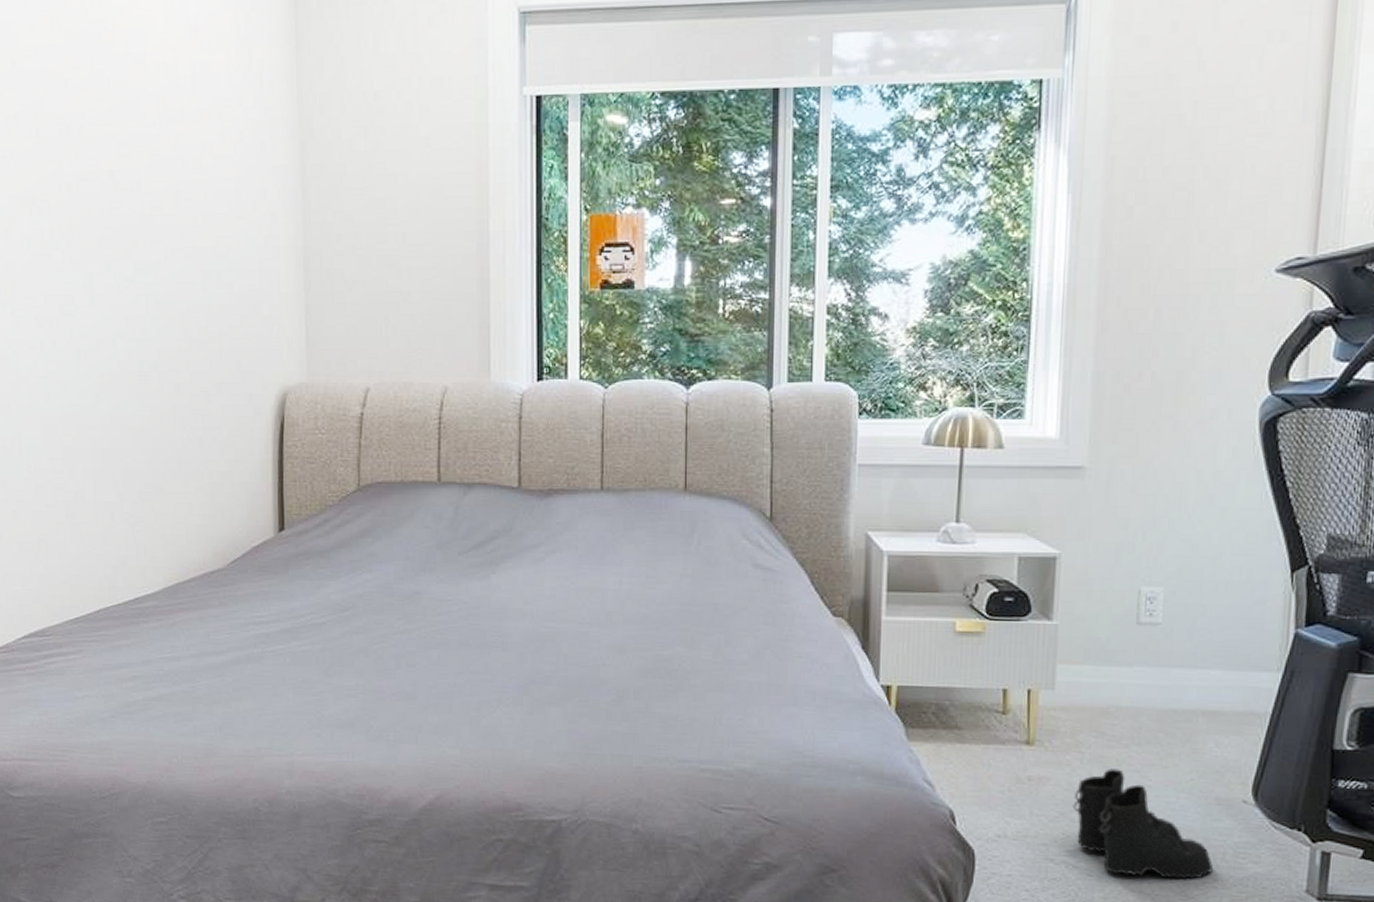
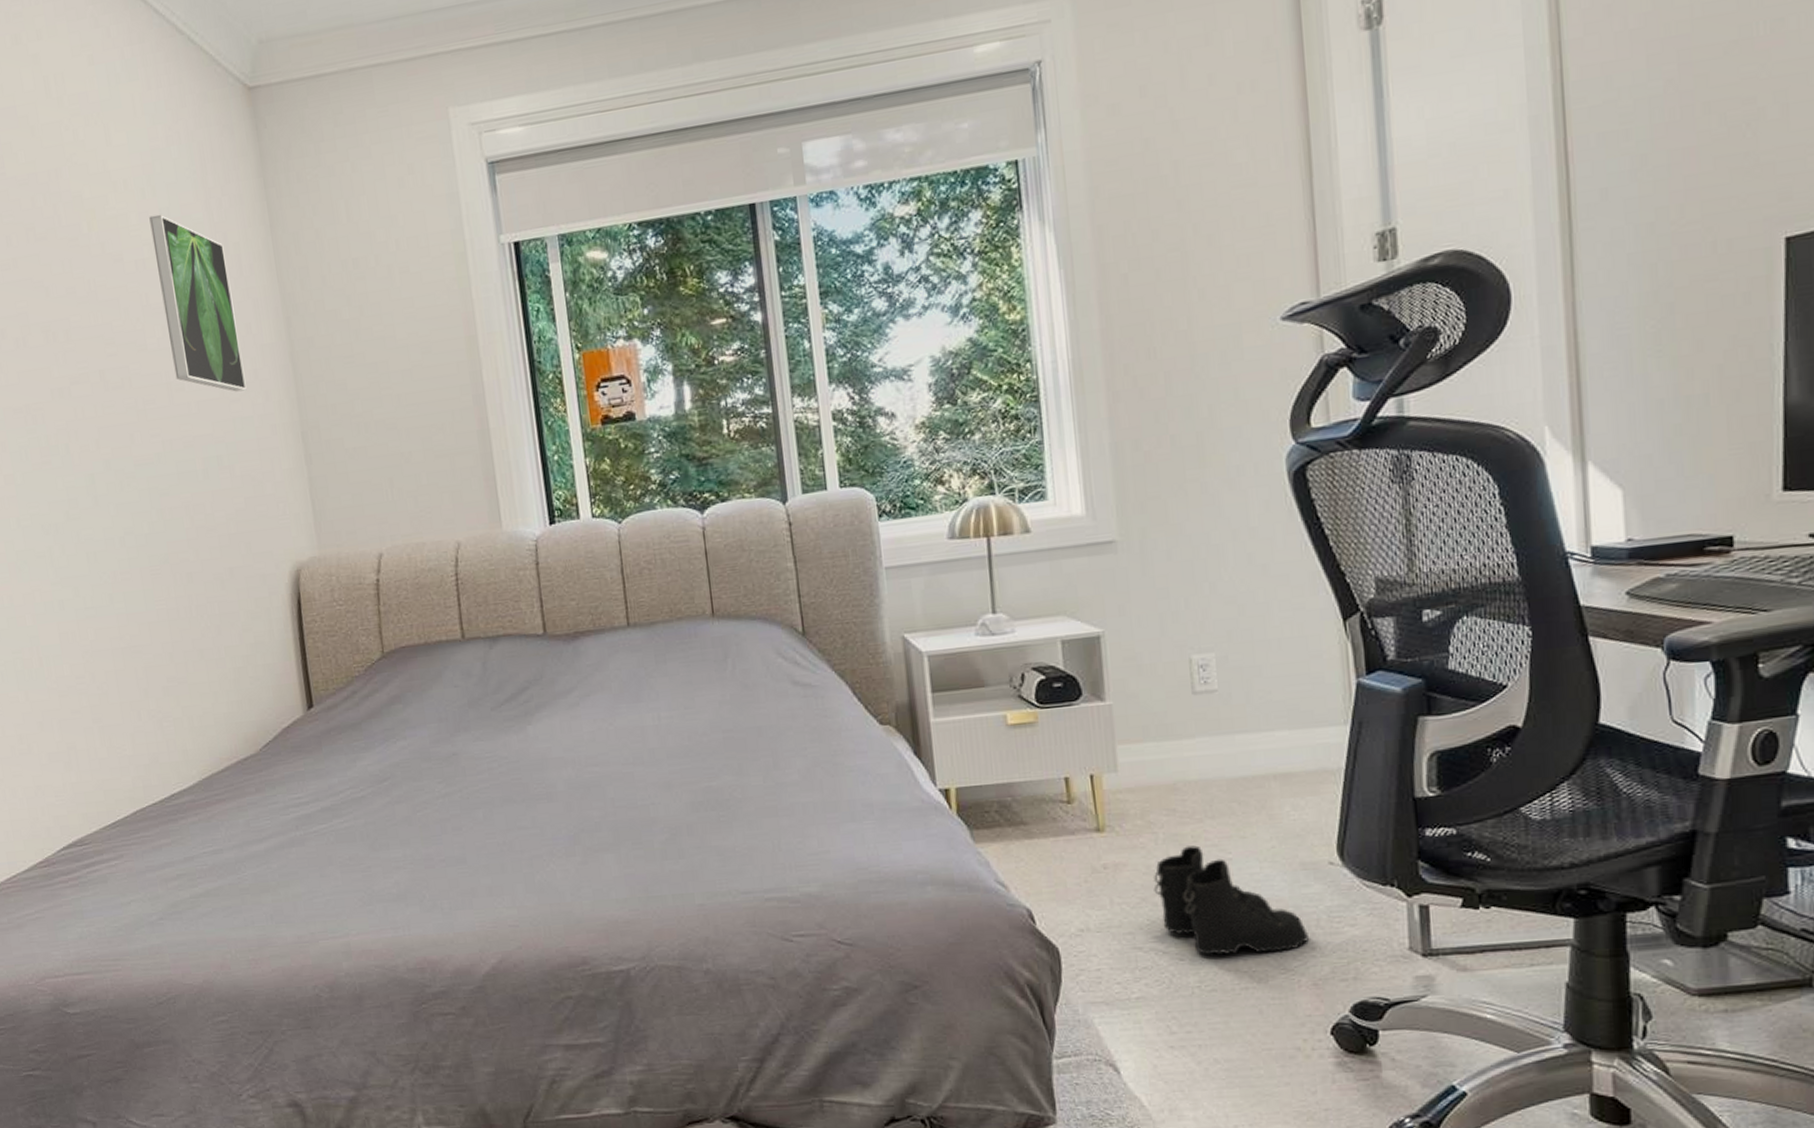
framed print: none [176,20,254,209] -> present [149,214,247,392]

